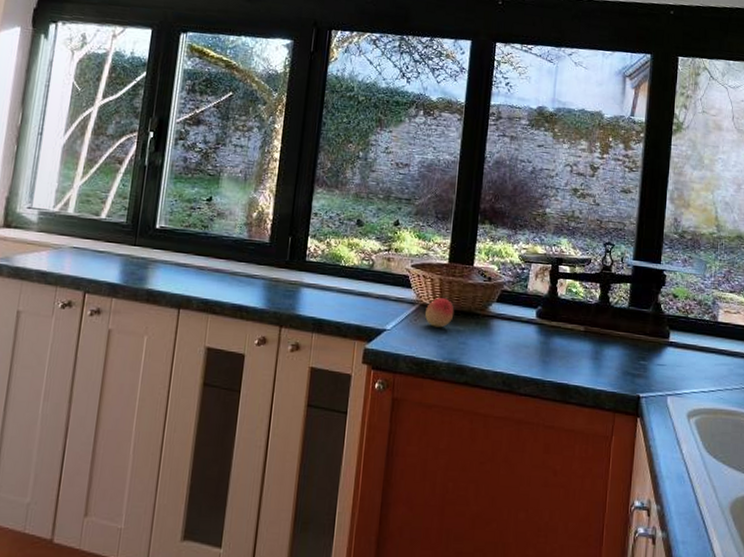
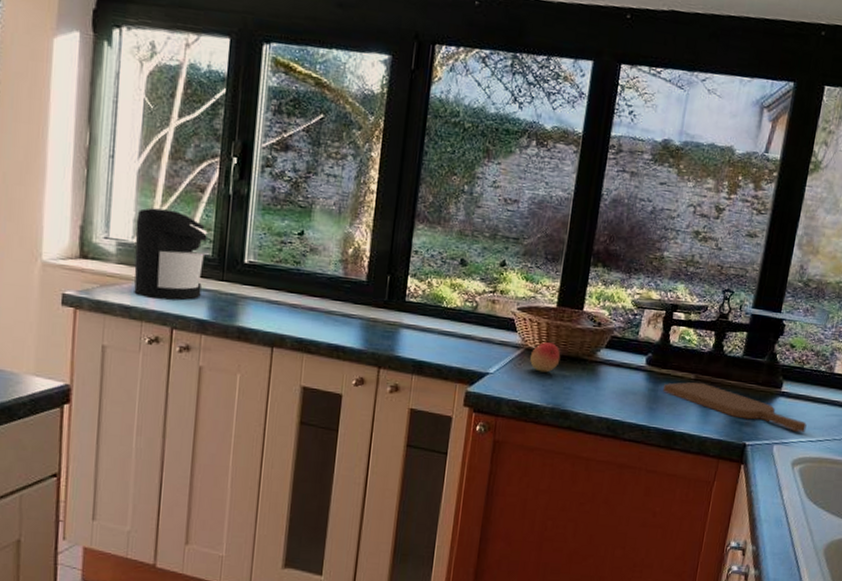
coffee maker: none [51,179,123,265] -> present [134,208,208,300]
cutting board: none [554,334,698,383] -> present [662,382,807,432]

